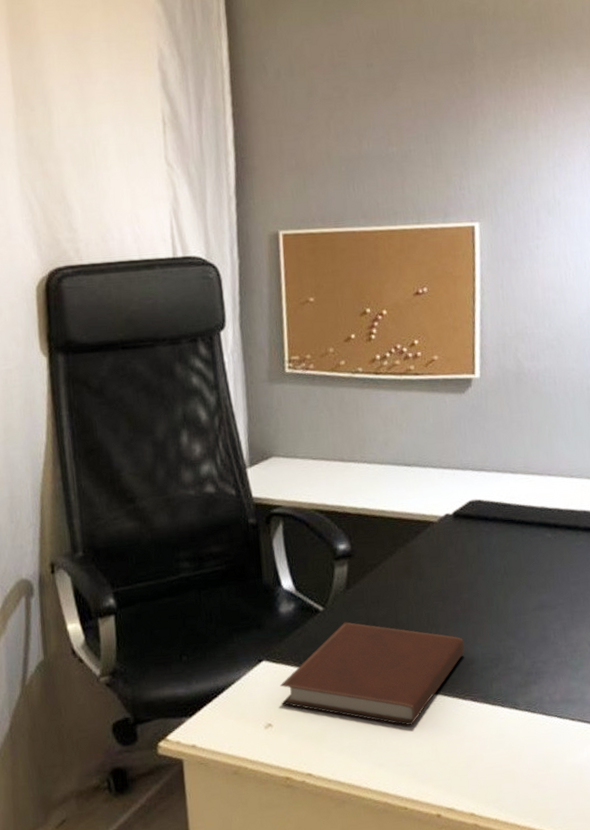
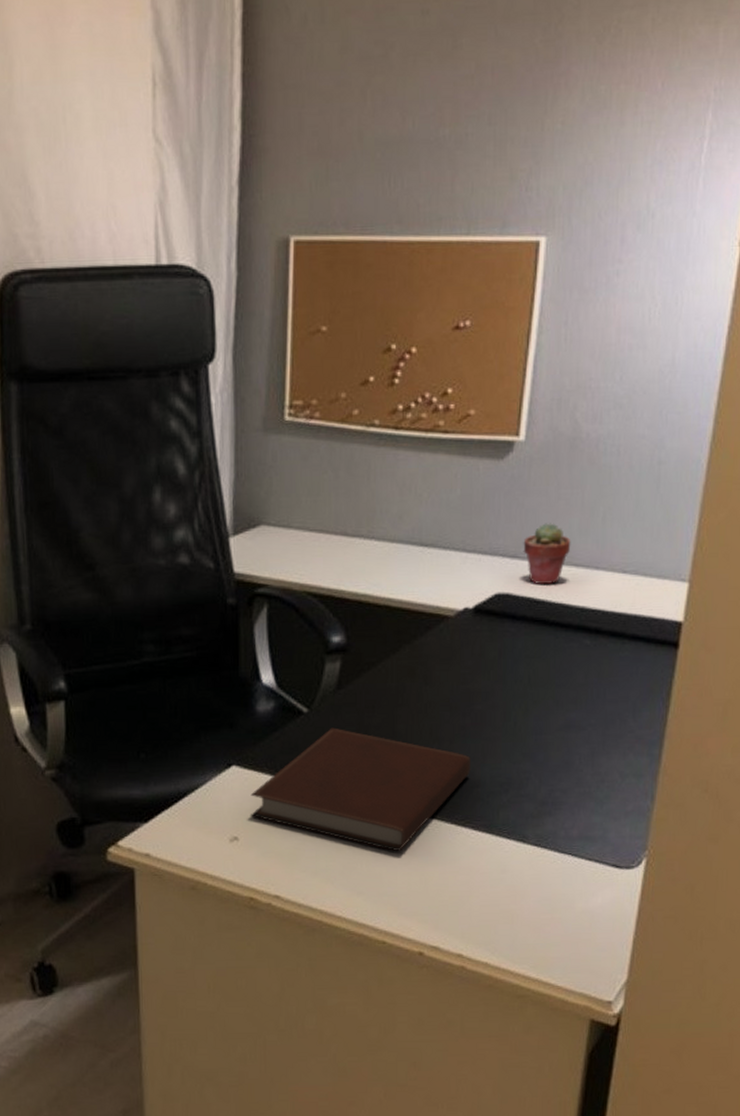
potted succulent: none [487,441,526,491] -> present [523,523,571,585]

